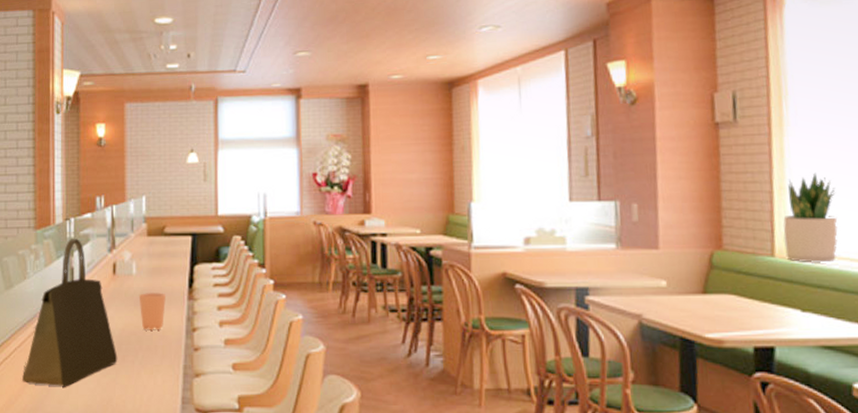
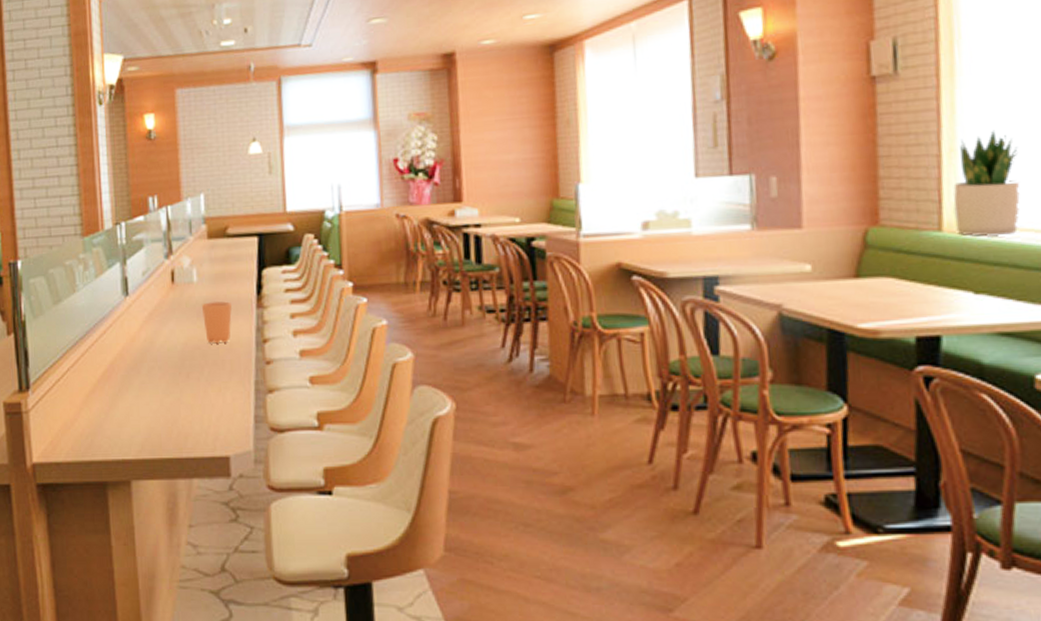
handbag: present [22,238,118,386] -> none [78,244,182,408]

